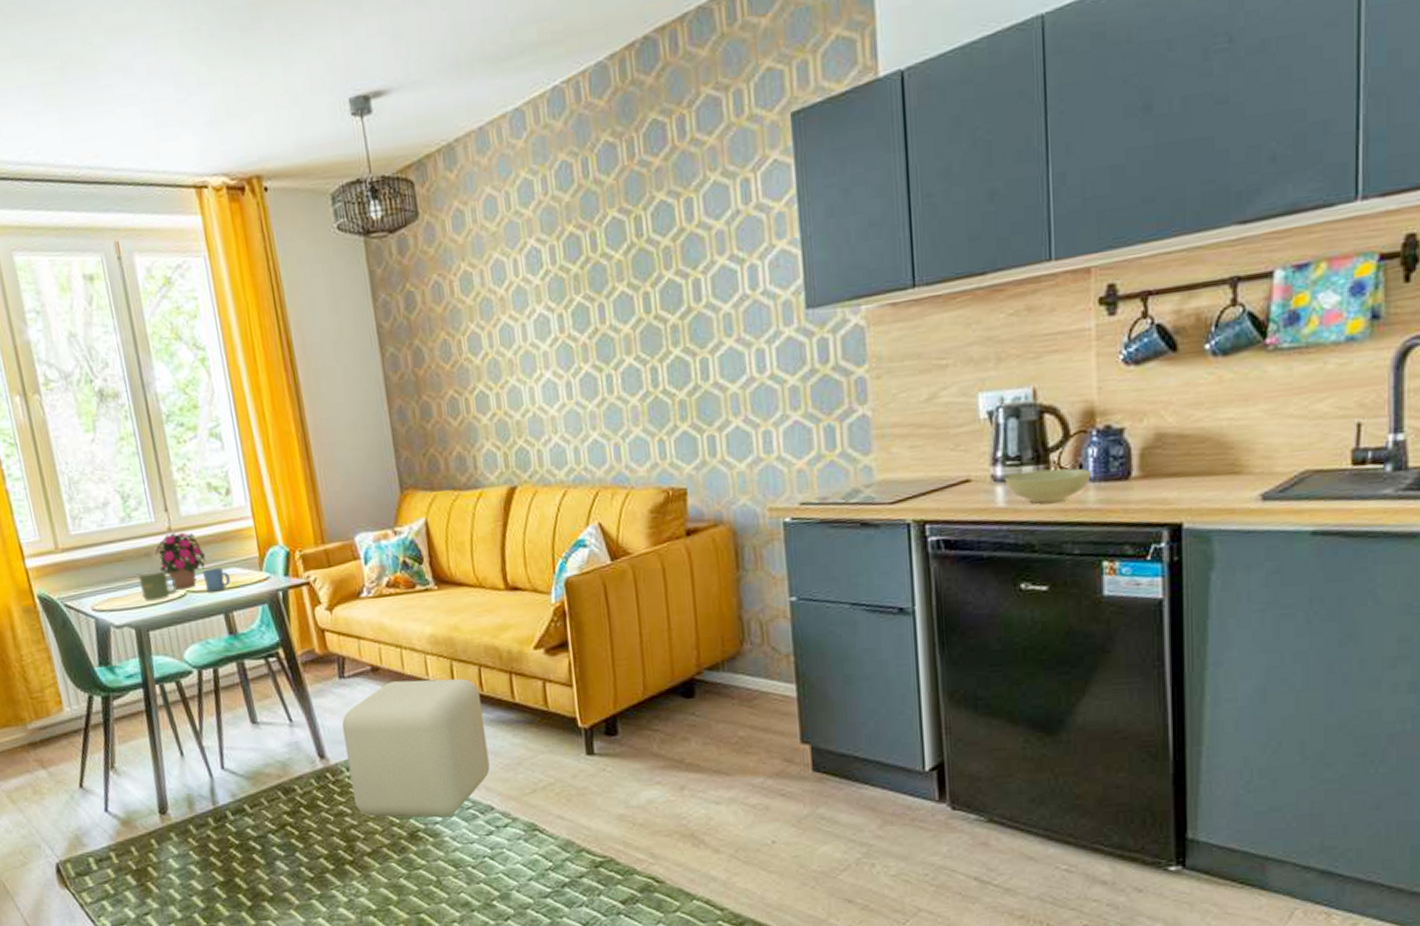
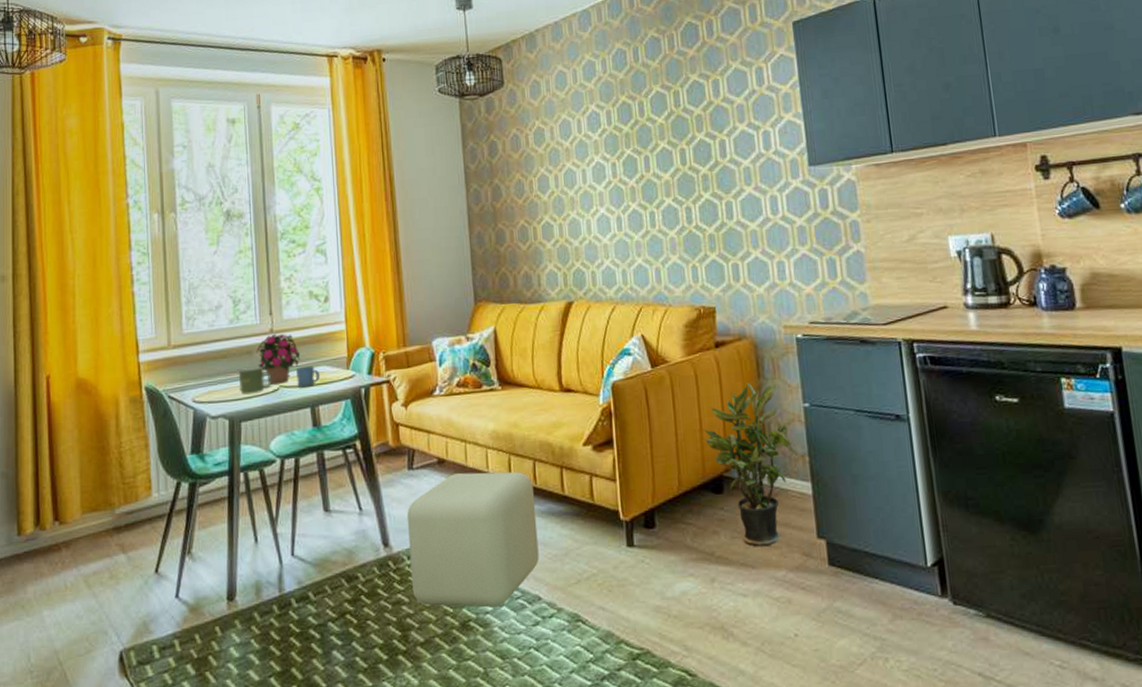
potted plant: none [673,574,775,753] -> present [704,382,792,547]
bowl: present [1004,468,1093,504] -> none [974,299,1045,328]

